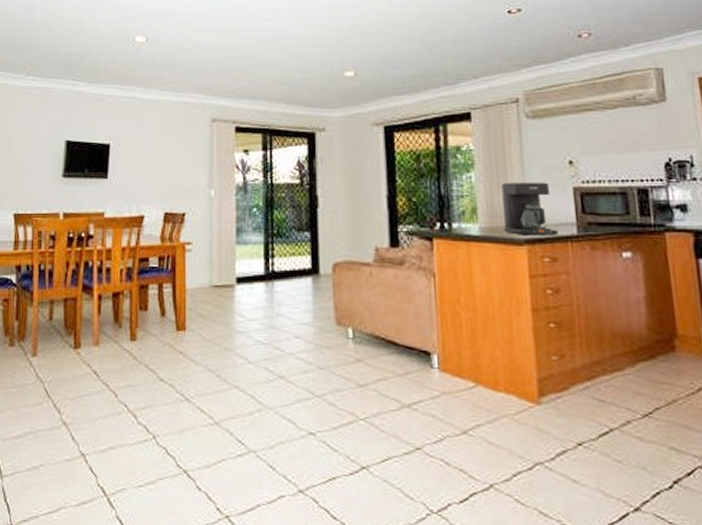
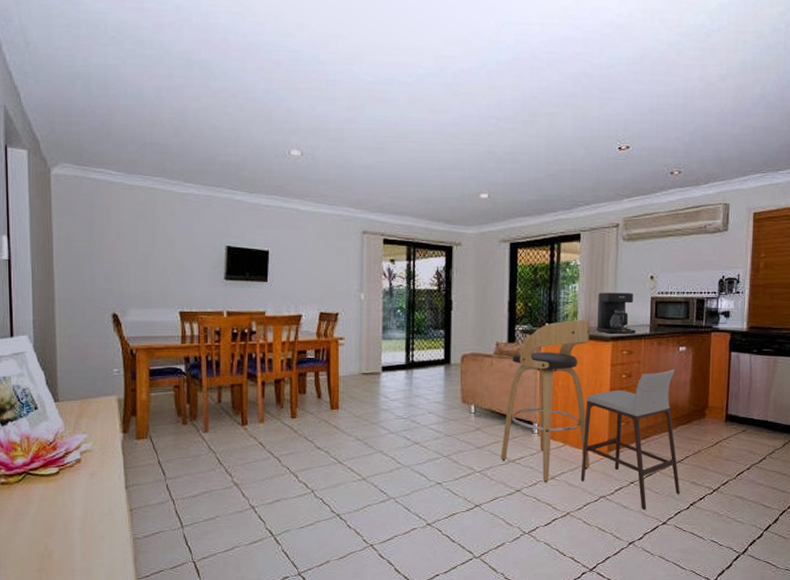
bar stool: none [390,217,516,439] -> present [500,319,590,483]
bar stool: none [500,281,655,488] -> present [580,368,680,511]

